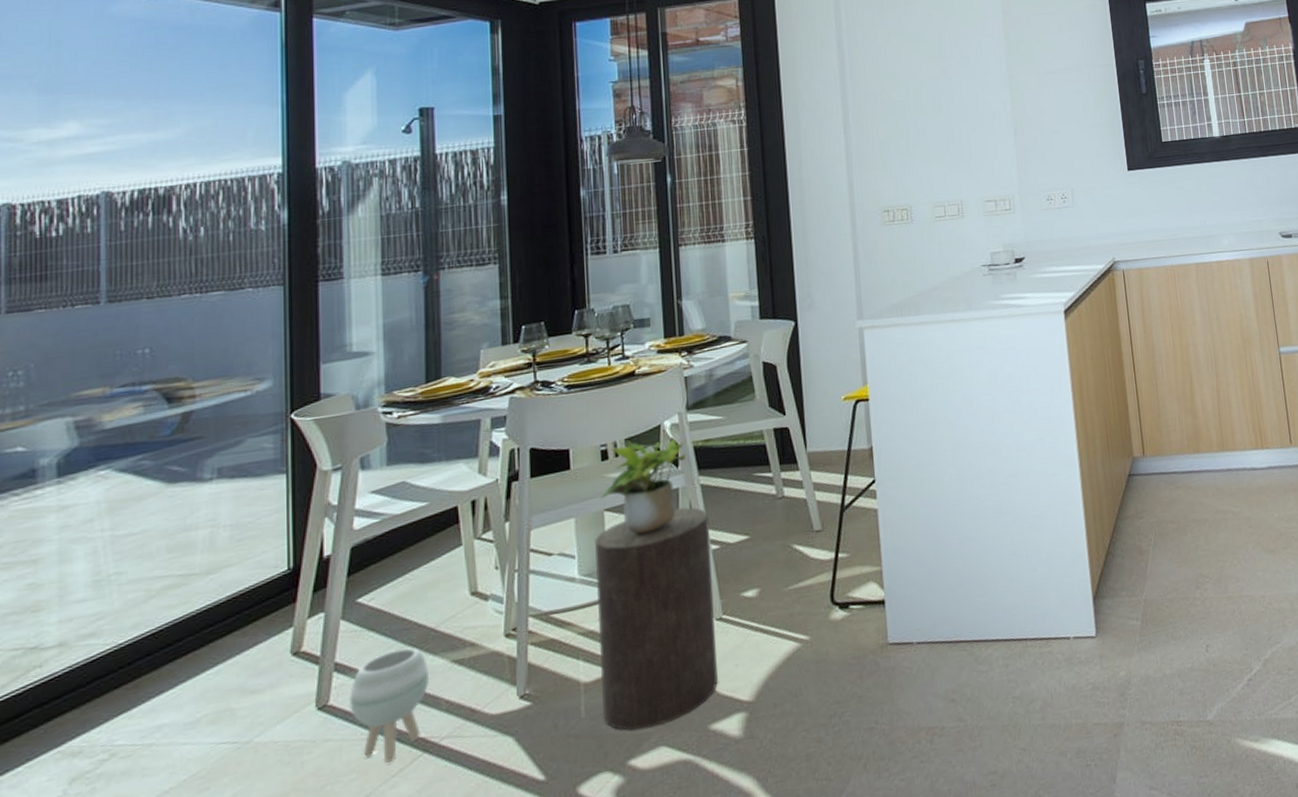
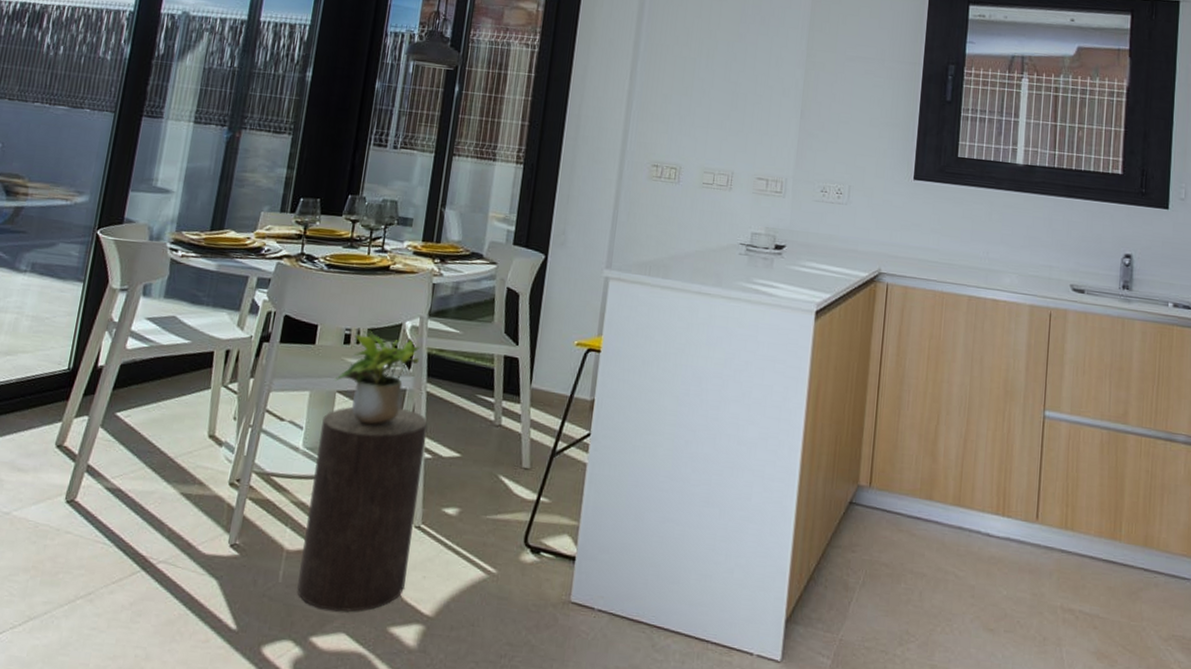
planter: present [349,647,429,764] -> none [91,468,161,570]

